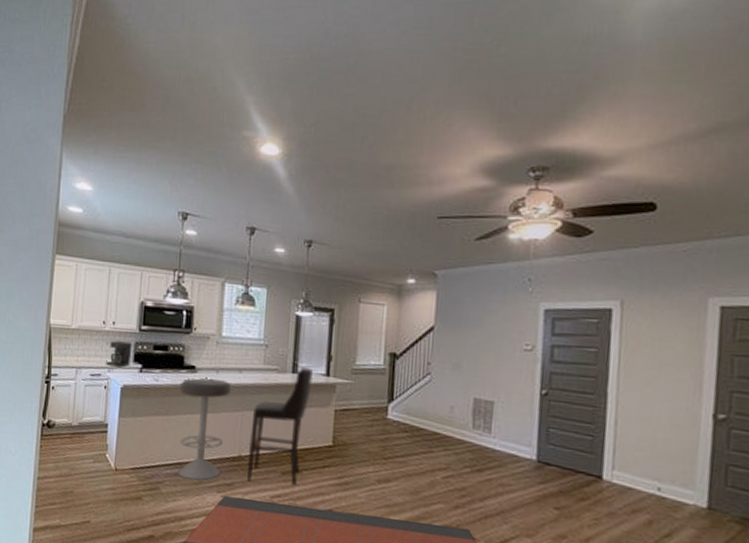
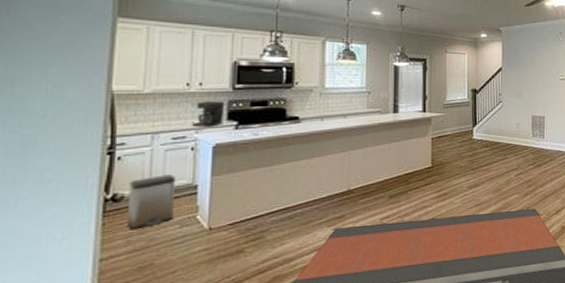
pedal bin: none [57,409,93,457] -> present [128,174,177,230]
bar stool: present [177,378,231,481] -> none [283,126,336,222]
bar stool: present [247,367,313,485] -> none [357,107,411,211]

